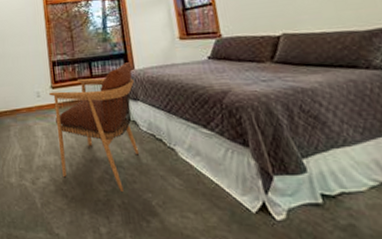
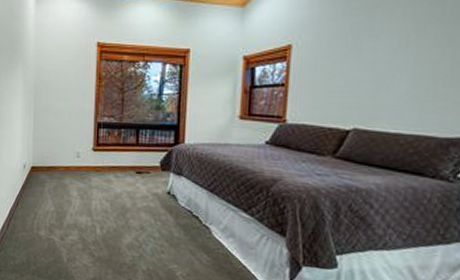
armchair: present [49,62,140,191] -> none [90,135,182,259]

